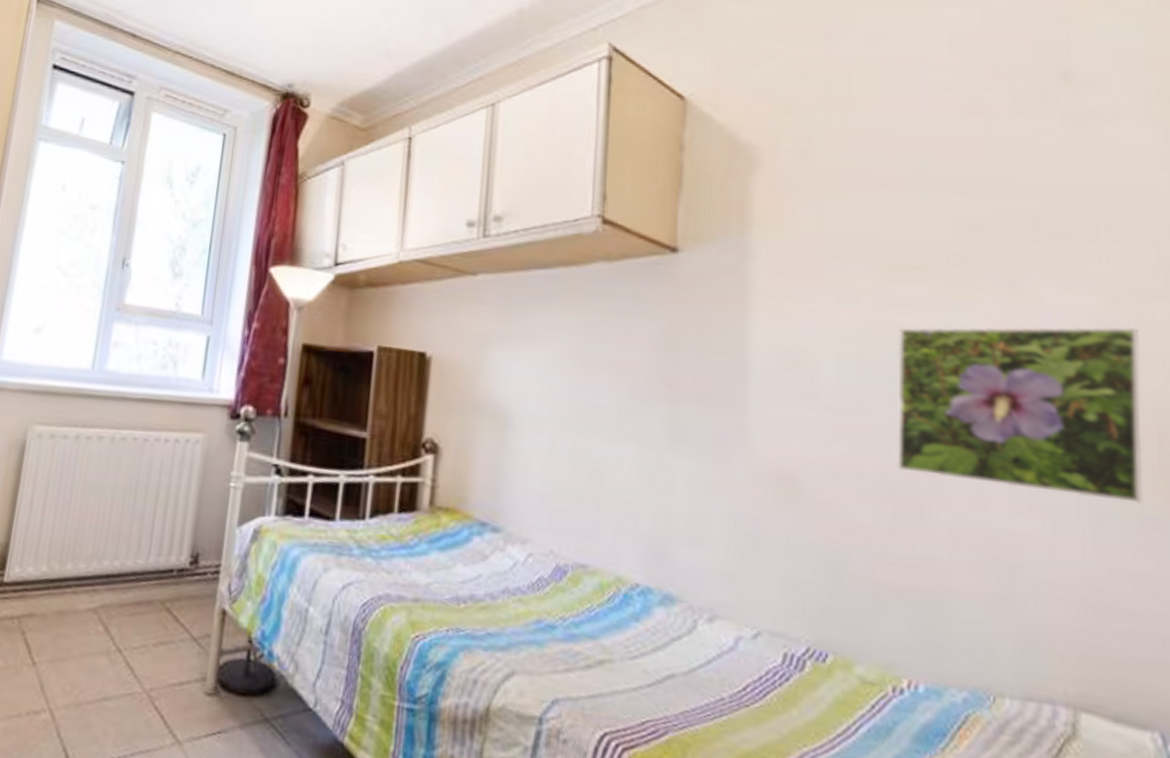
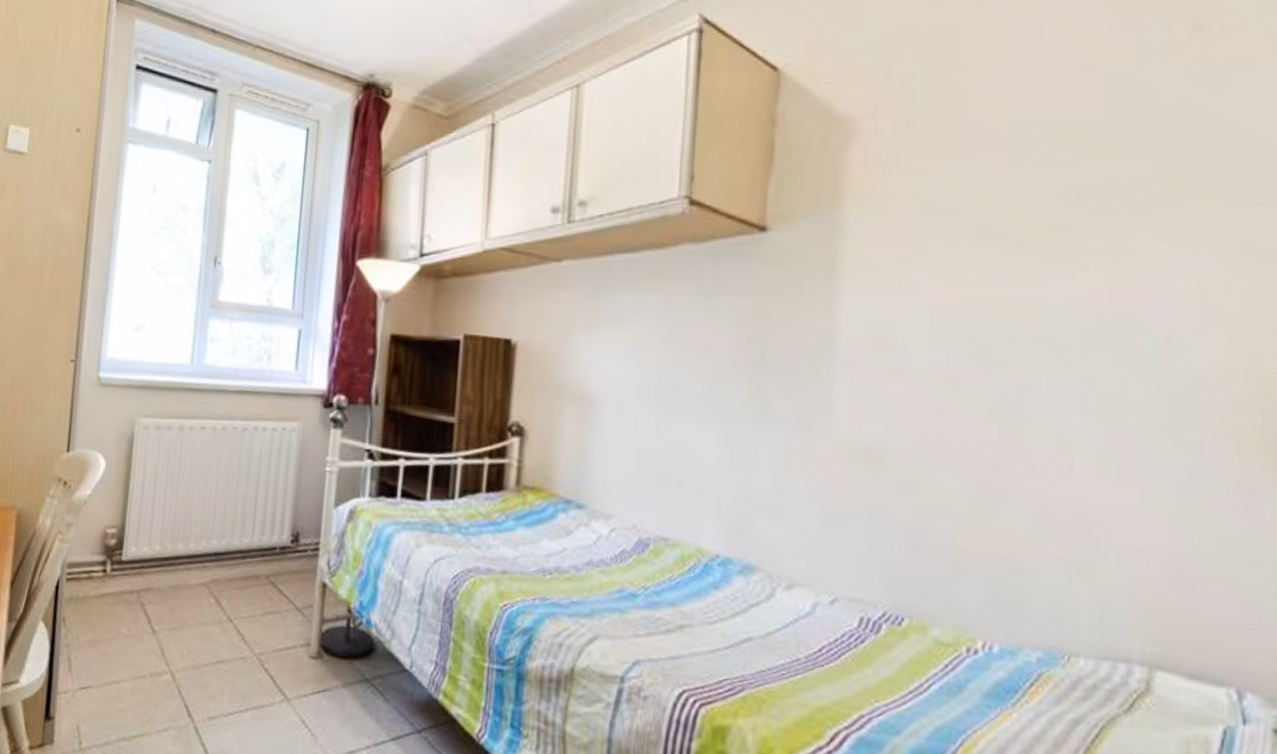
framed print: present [897,326,1143,503] -> none [984,292,1253,471]

